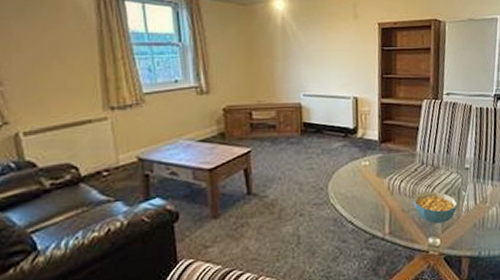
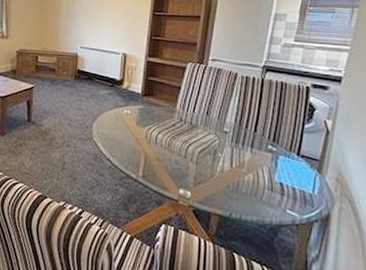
cereal bowl: present [413,191,458,224] -> none [168,146,212,179]

